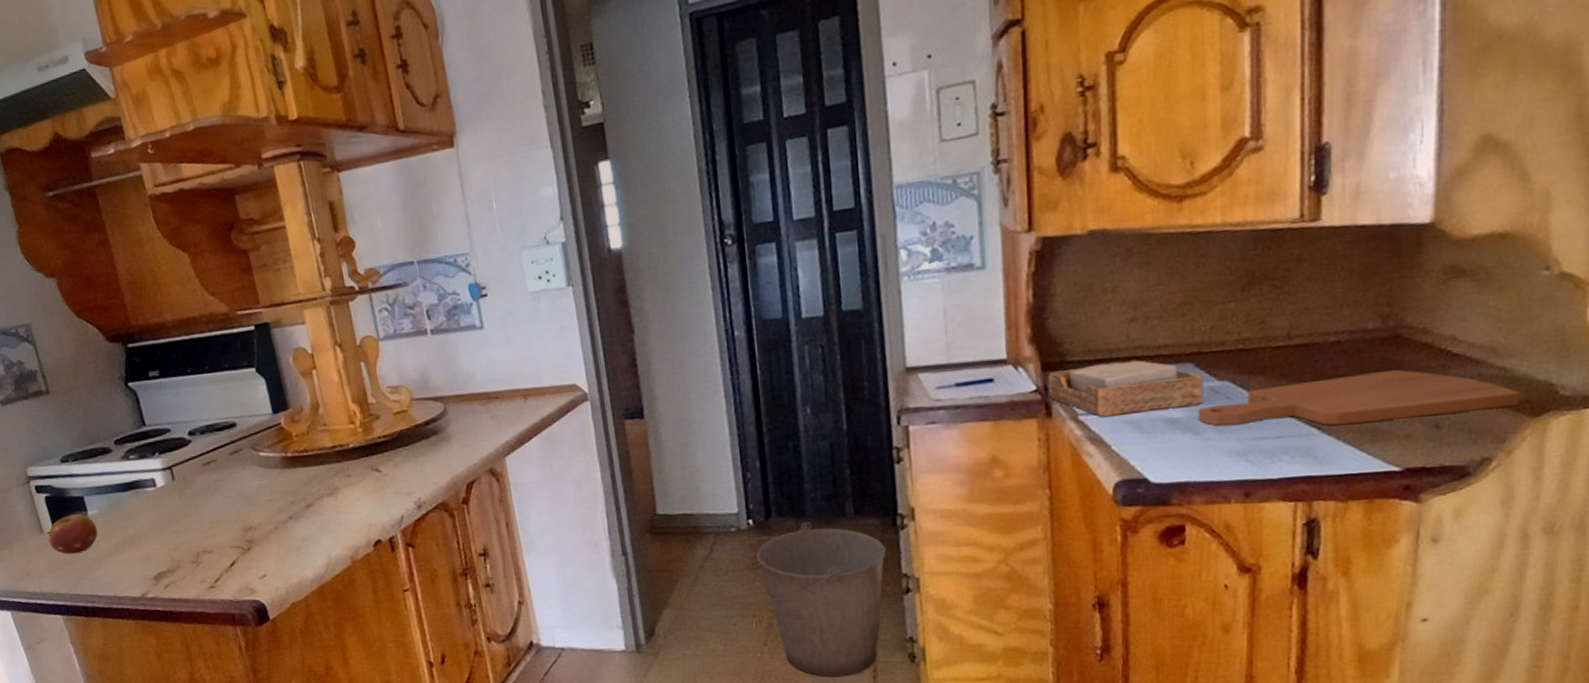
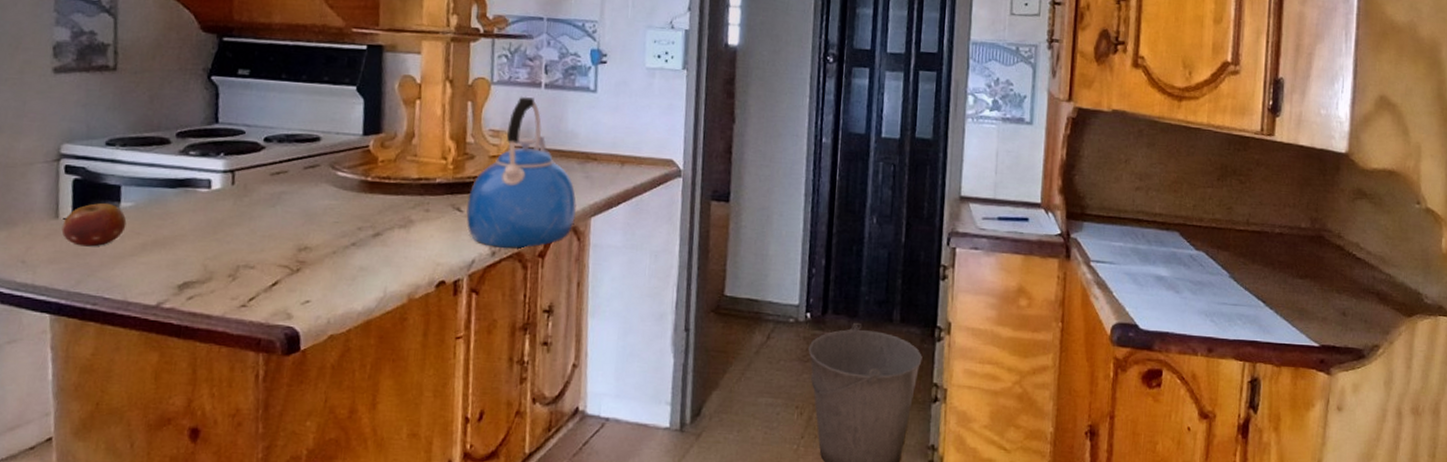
kettle: none [383,346,490,501] -> present [466,96,577,249]
napkin holder: present [1047,360,1203,417] -> none [1069,220,1185,269]
cutting board: present [1197,369,1521,426] -> none [1178,261,1400,307]

